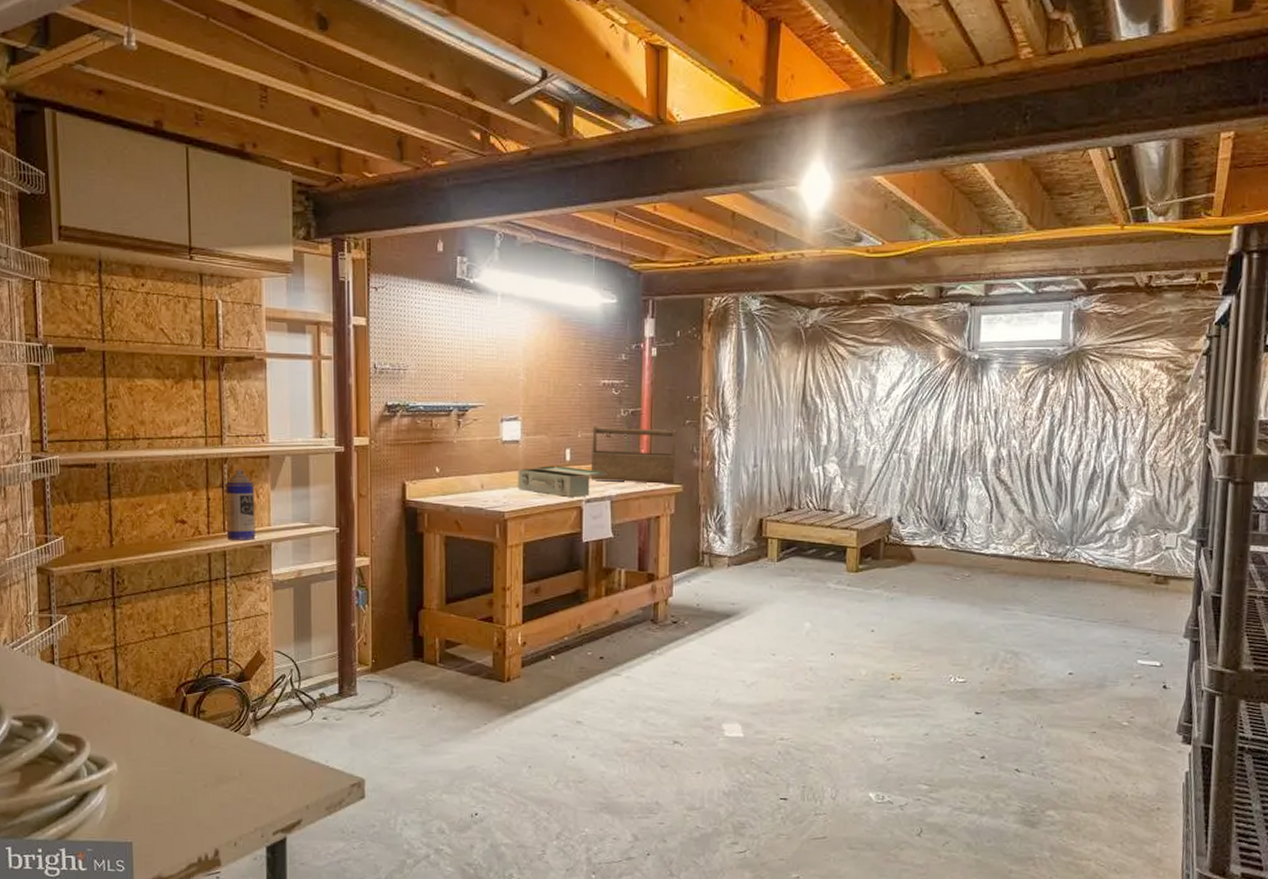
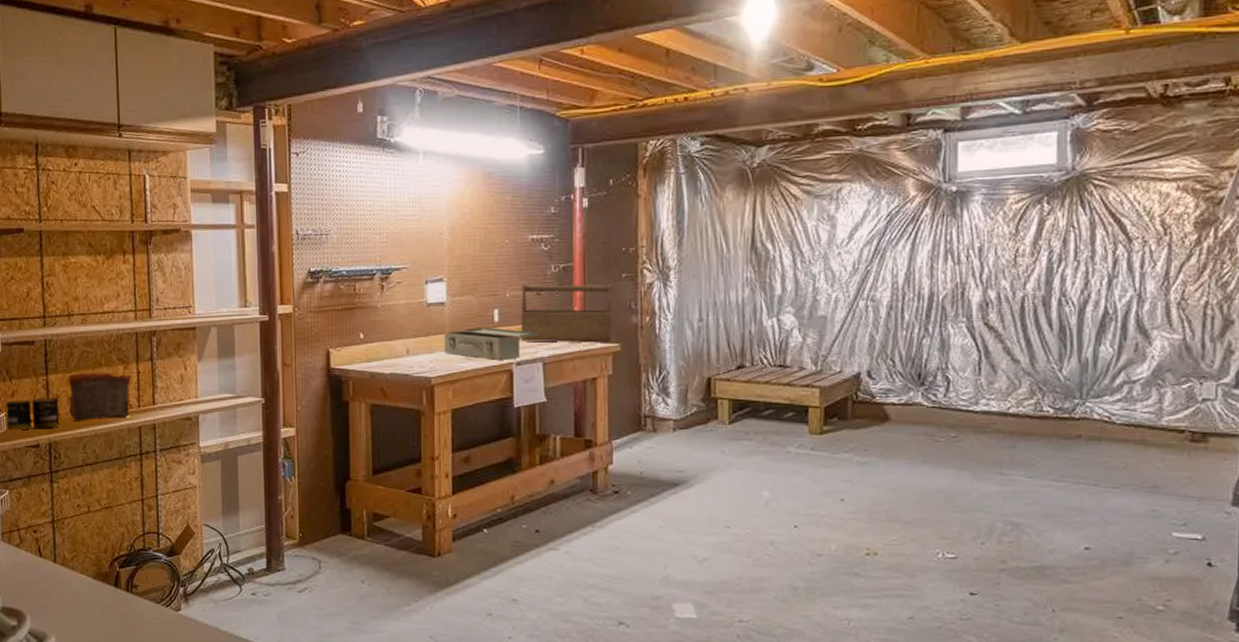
paint can: none [64,510,124,555] -> present [6,386,60,431]
can: none [132,498,201,547] -> present [68,373,131,422]
spray can: present [225,470,256,541] -> none [154,342,184,414]

